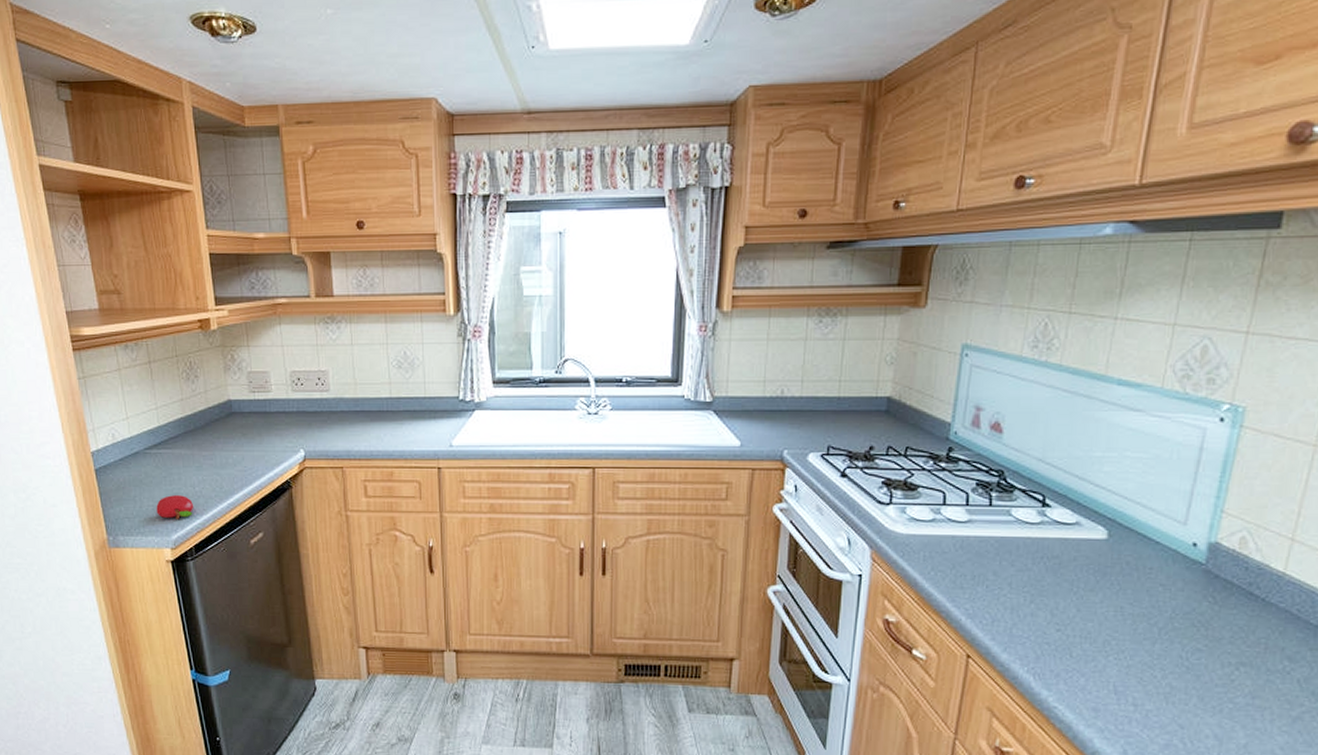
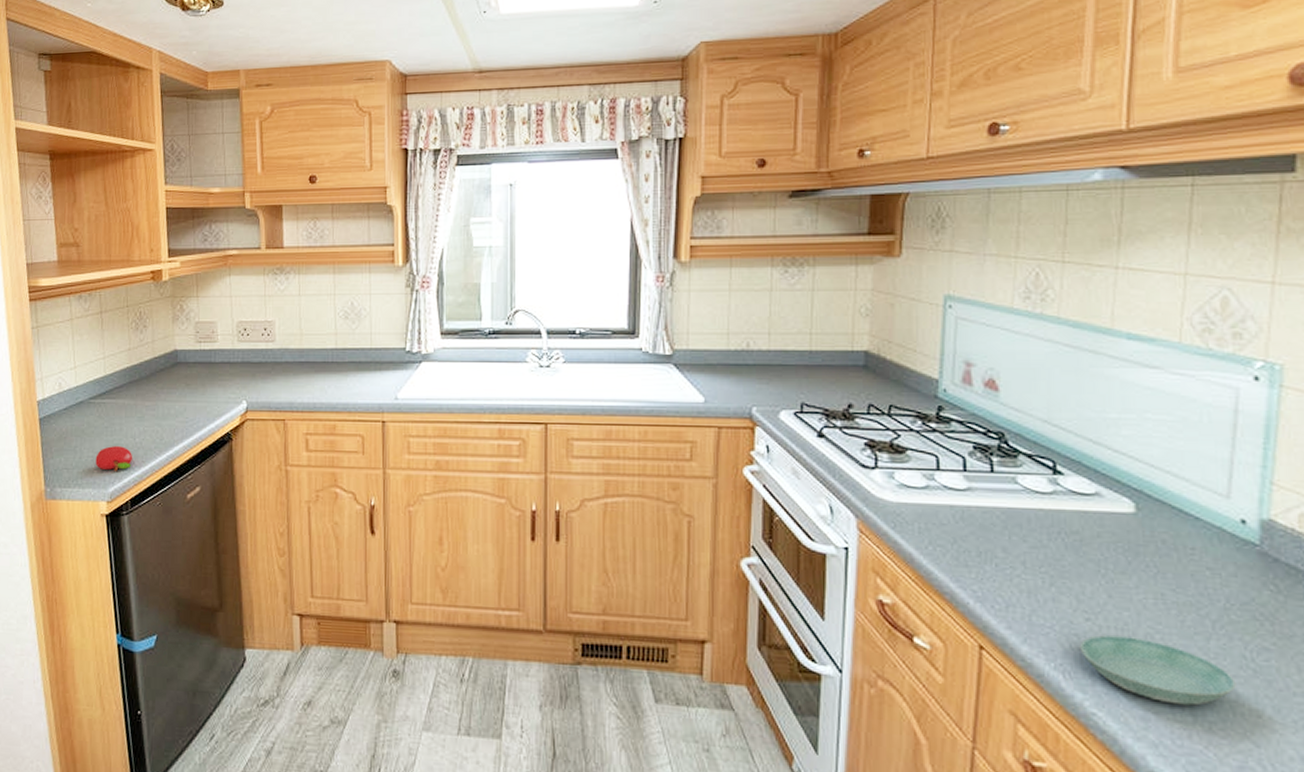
saucer: none [1049,643,1172,698] -> present [1079,635,1236,706]

